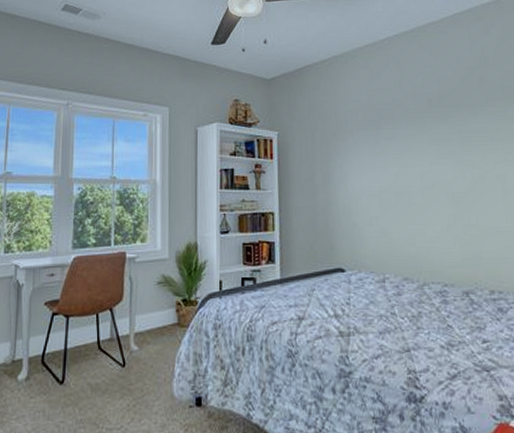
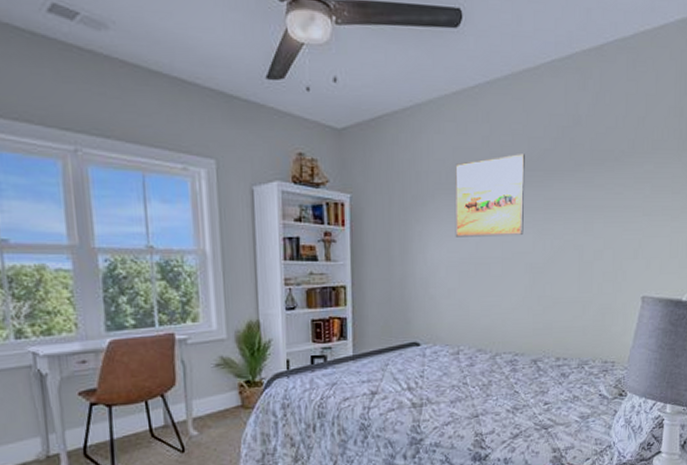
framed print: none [371,93,442,168] -> present [455,154,525,237]

